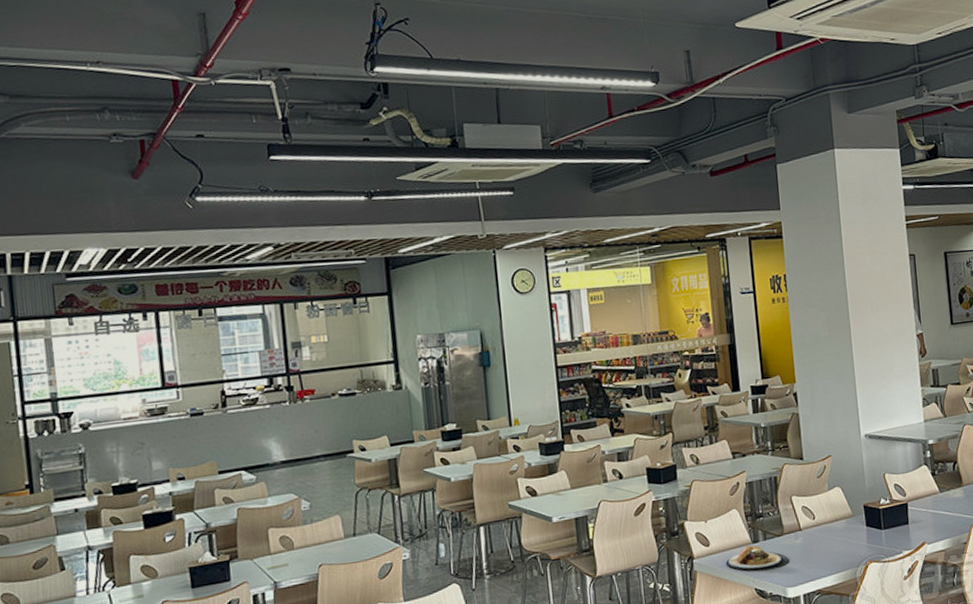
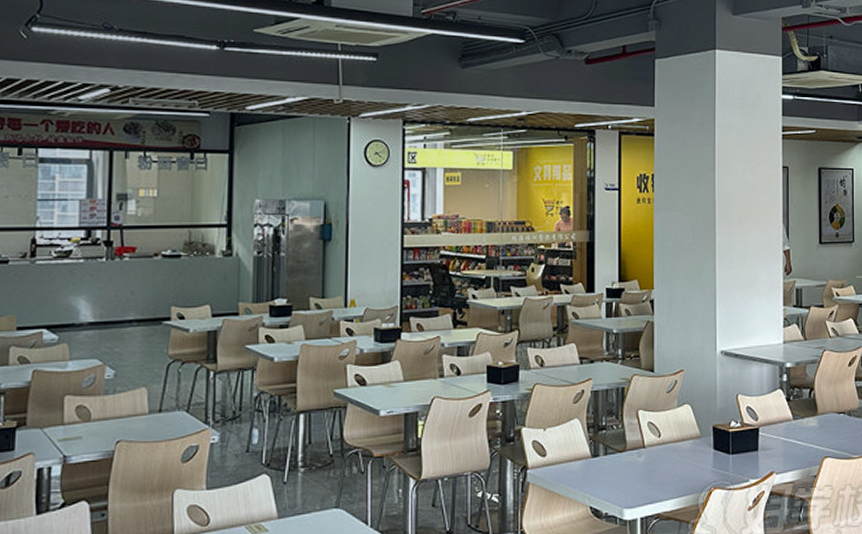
plate: present [725,546,789,572] -> none [561,460,629,489]

